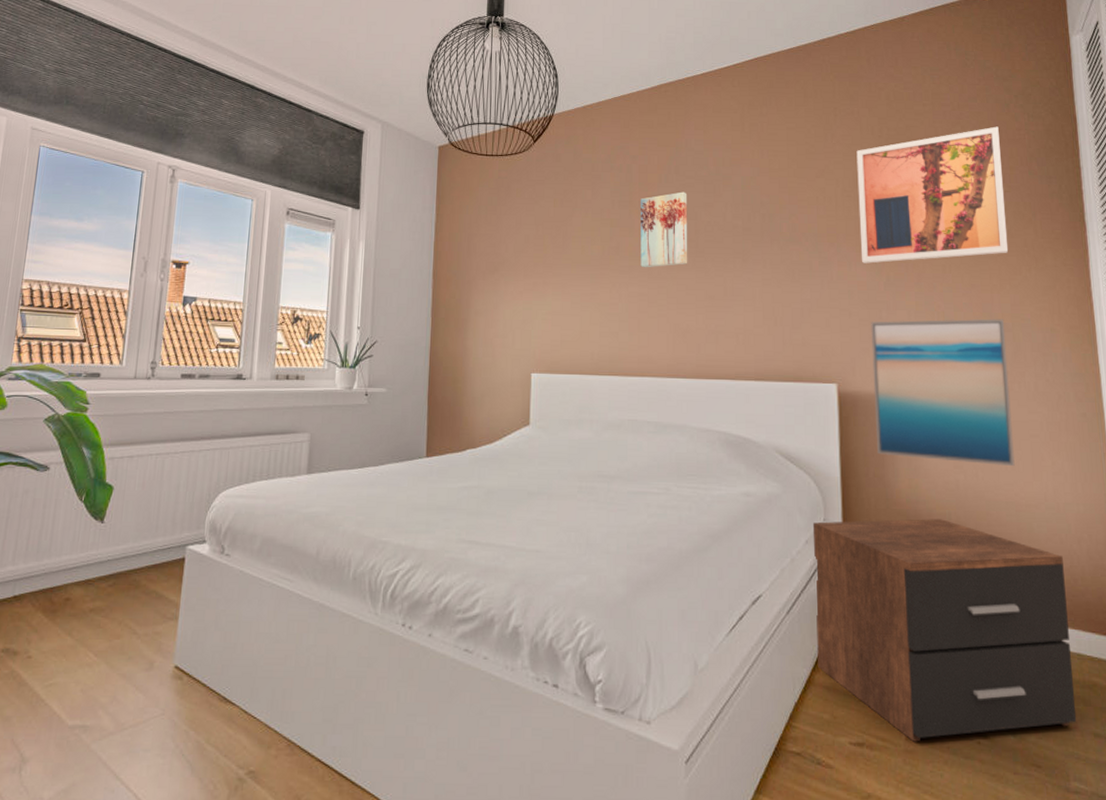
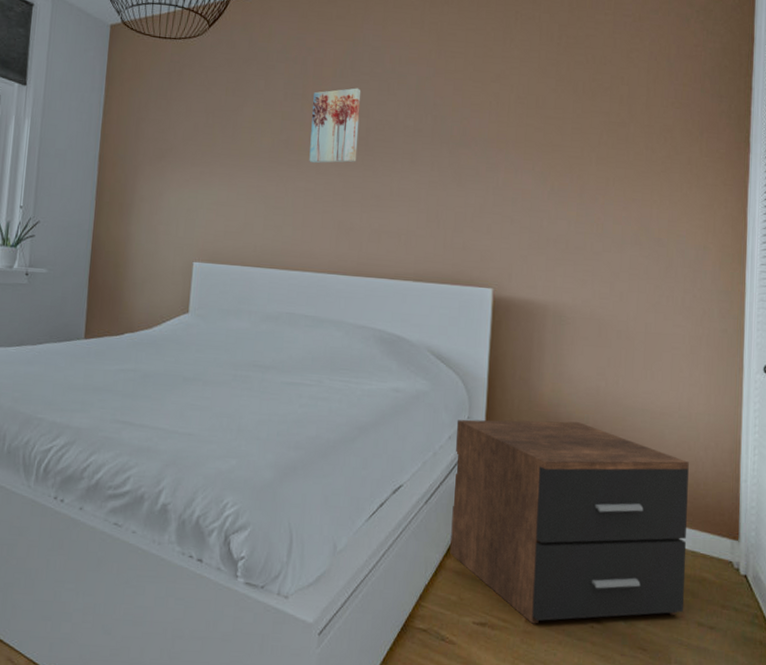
wall art: present [856,126,1009,264] -> none [528,41,677,172]
wall art: present [871,319,1015,467] -> none [524,230,660,377]

